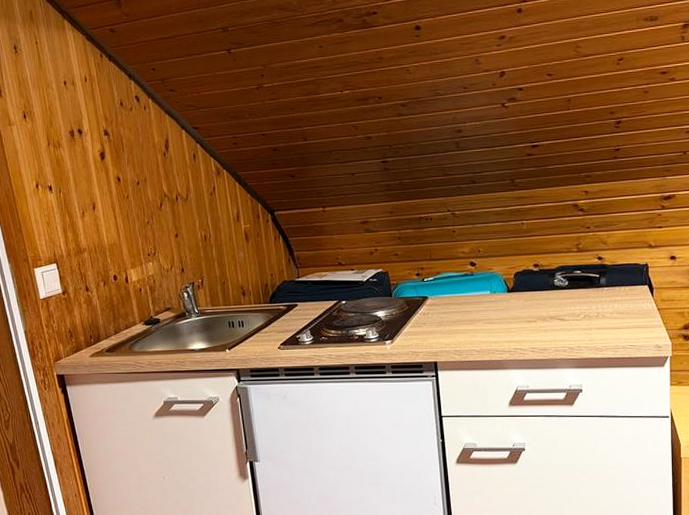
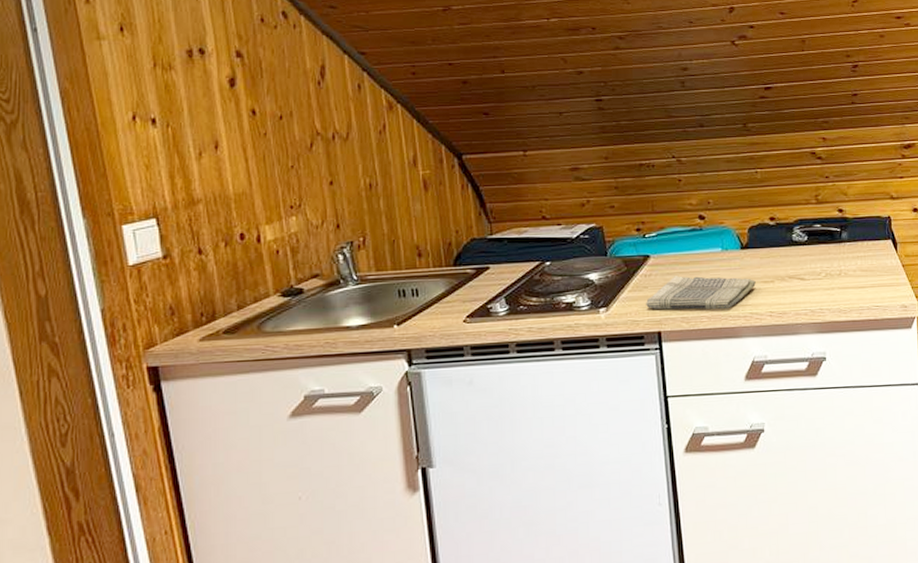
dish towel: none [424,314,520,345] -> present [646,276,756,310]

